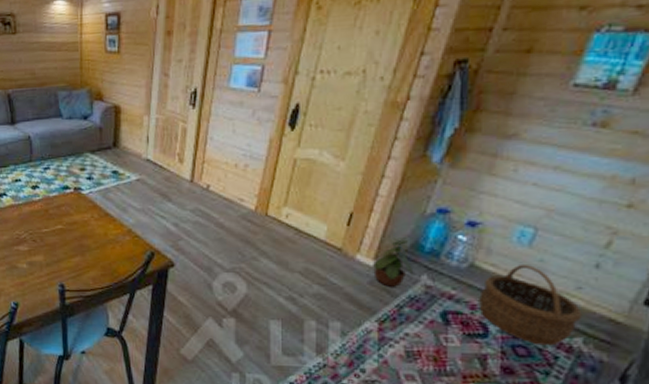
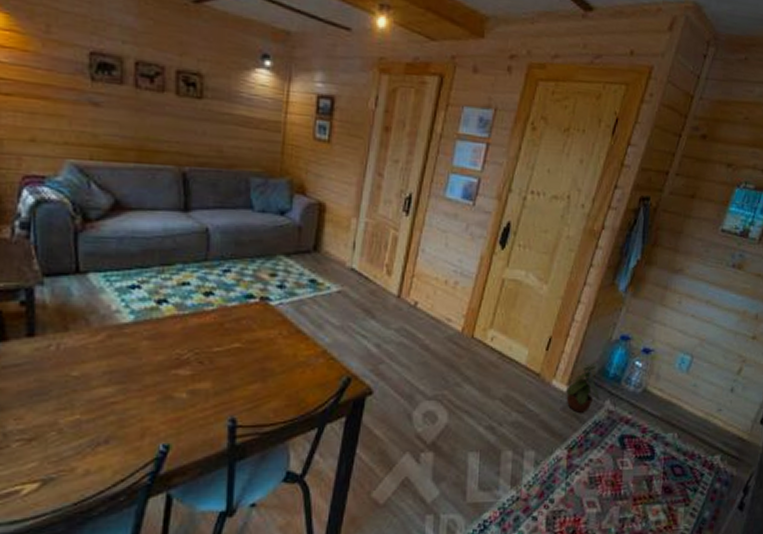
wicker basket: present [479,265,583,346] -> none [648,390,721,464]

